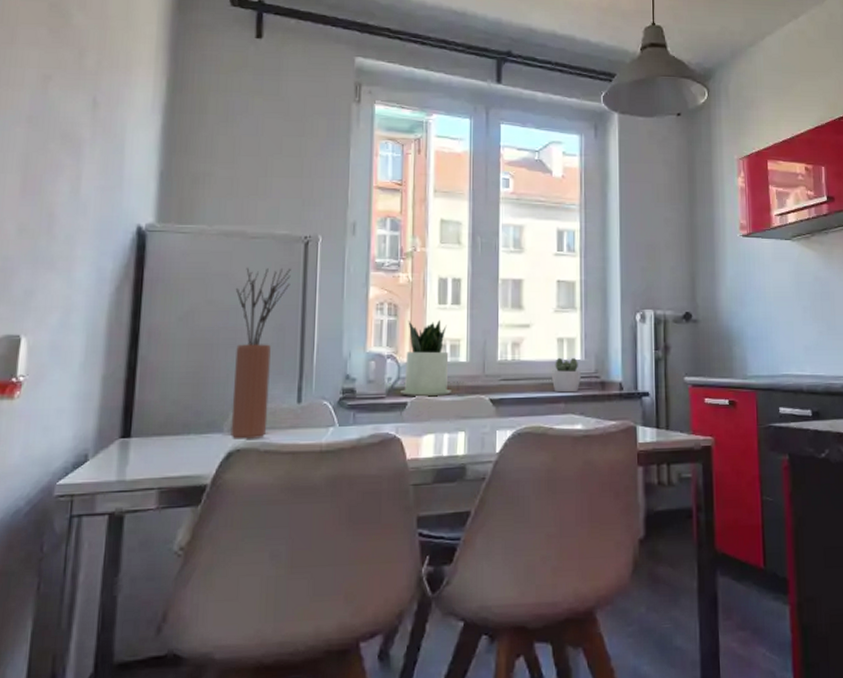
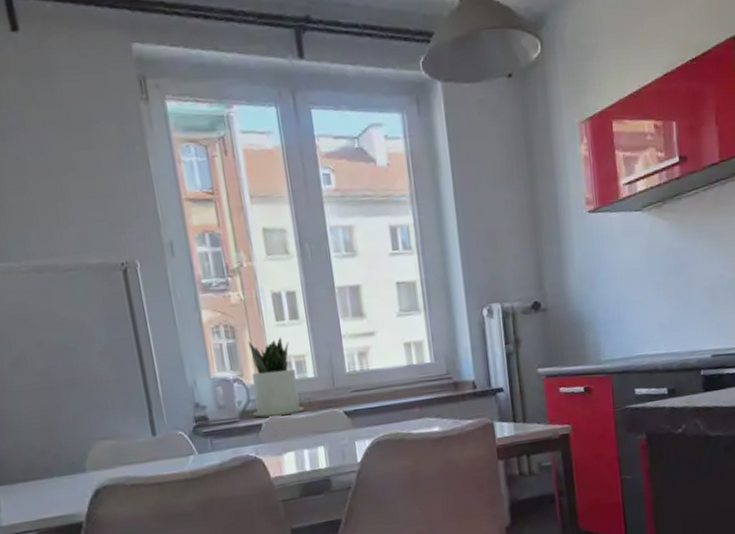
vase: present [230,267,291,439] -> none [61,299,129,478]
succulent plant: present [551,357,581,393] -> none [402,362,433,398]

